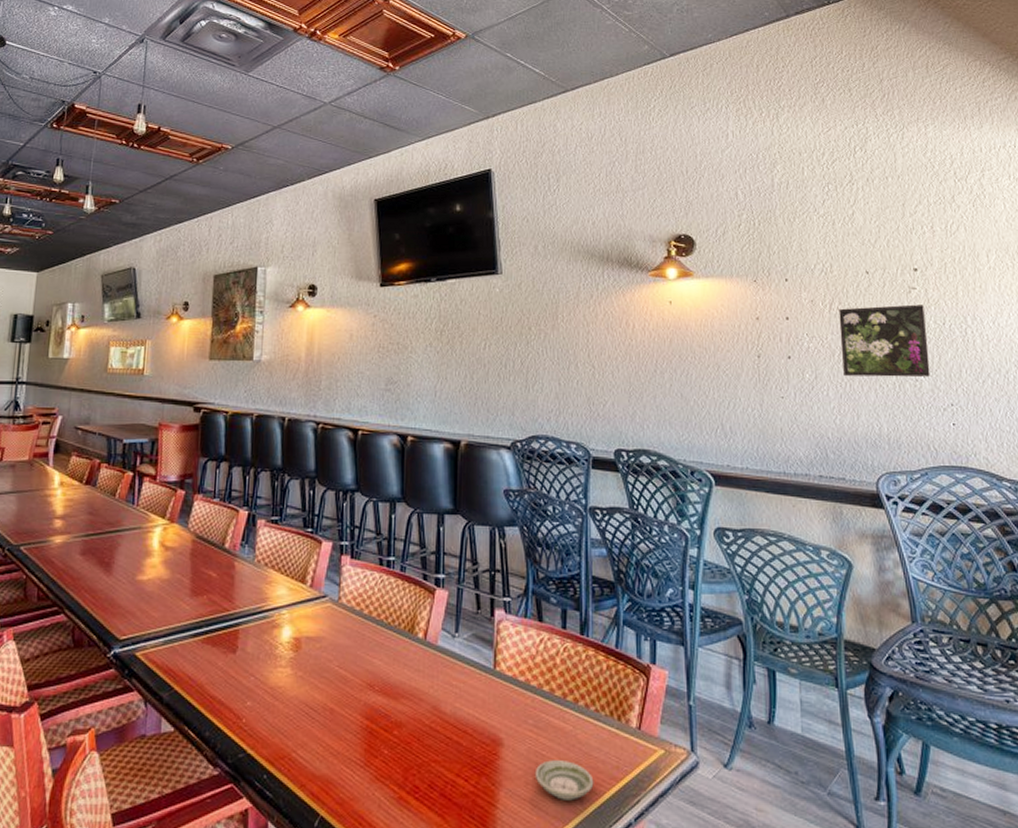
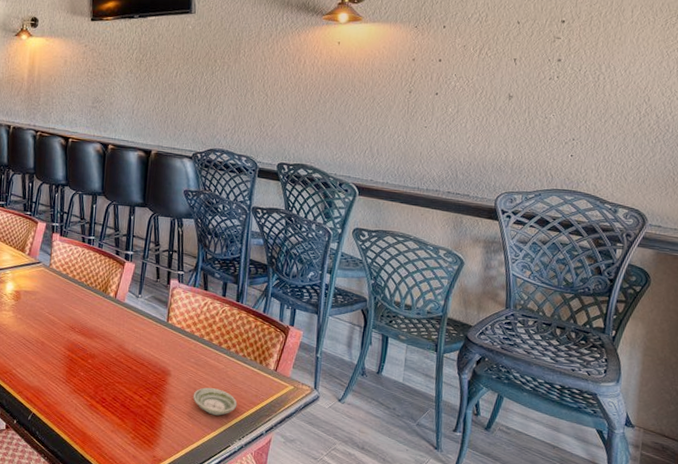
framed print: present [839,304,930,377] -> none [482,52,565,115]

